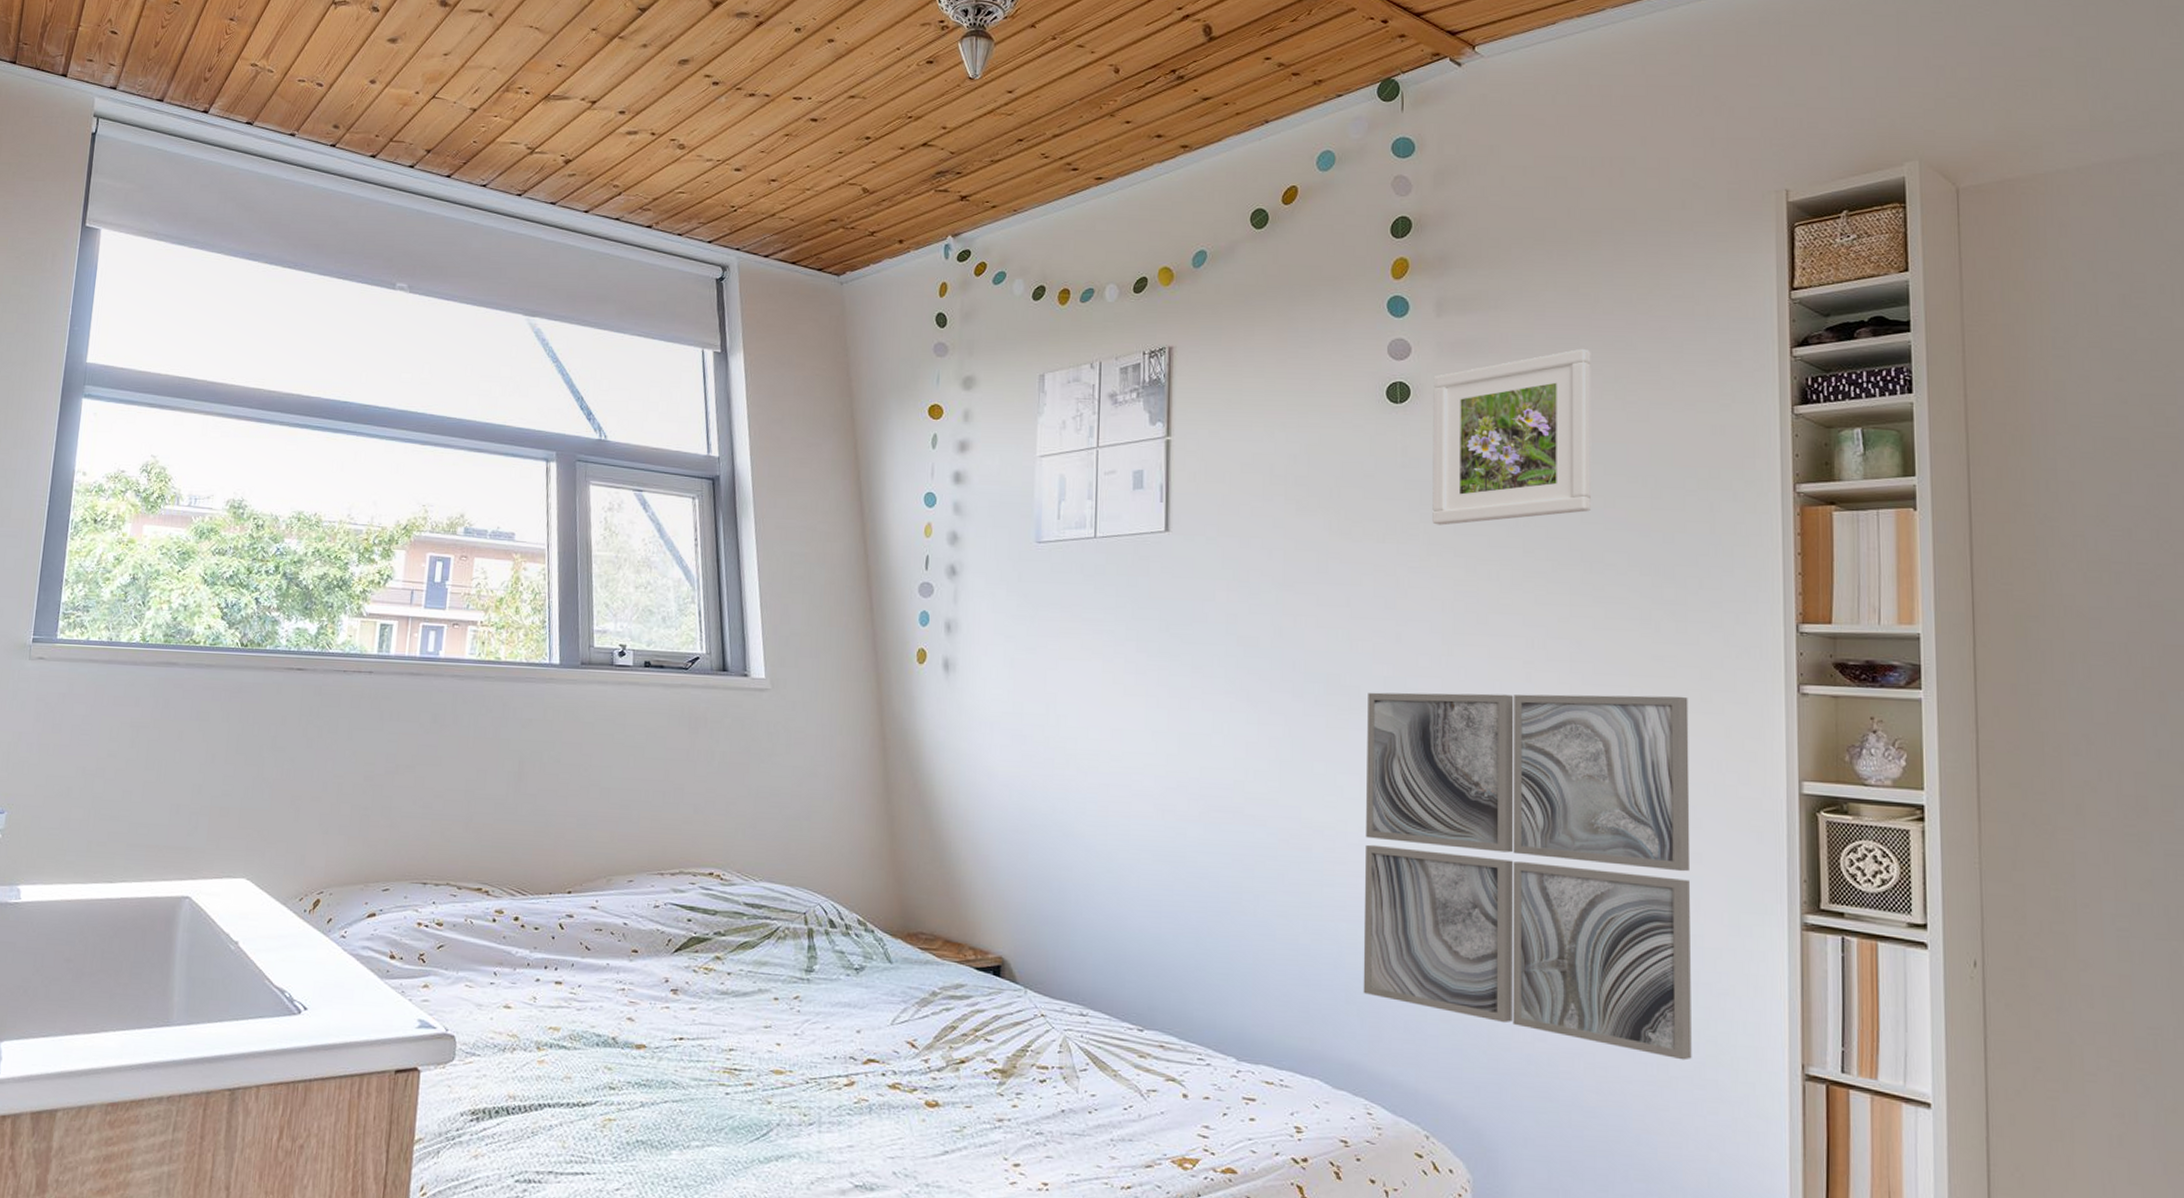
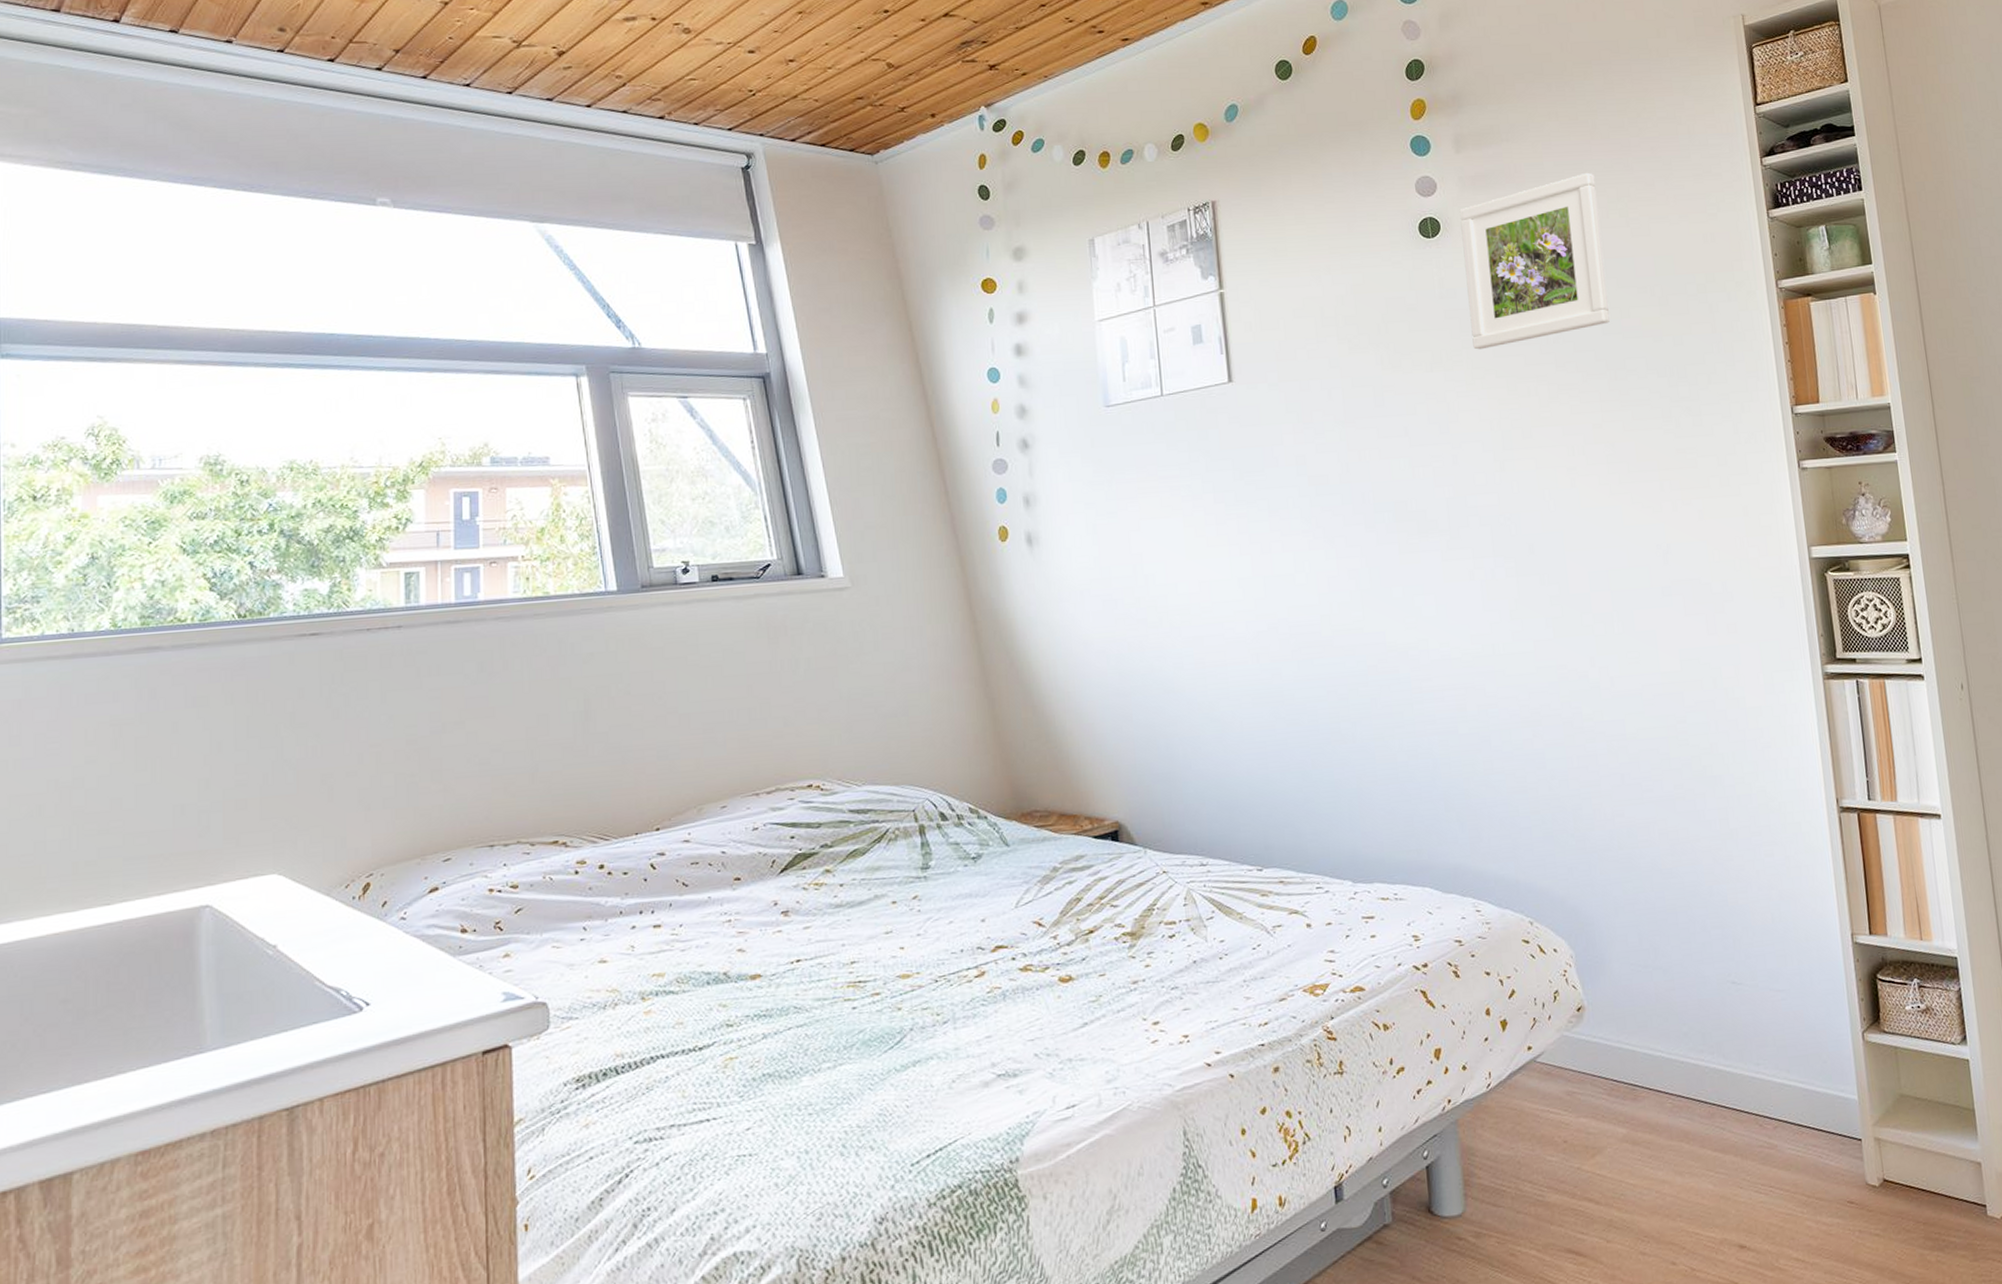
wall art: present [1363,692,1692,1061] -> none [1433,483,1747,813]

